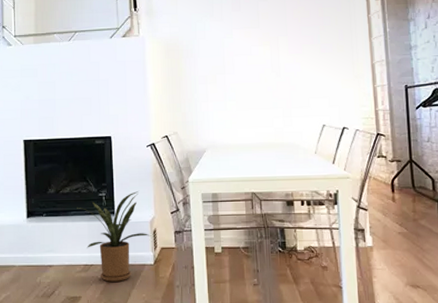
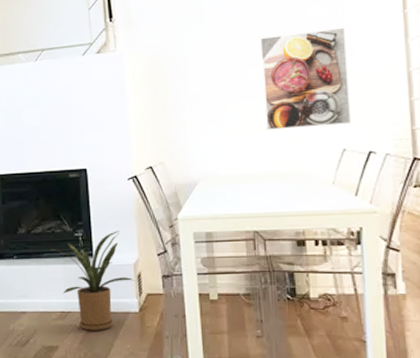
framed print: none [258,26,329,107] -> present [260,27,350,130]

